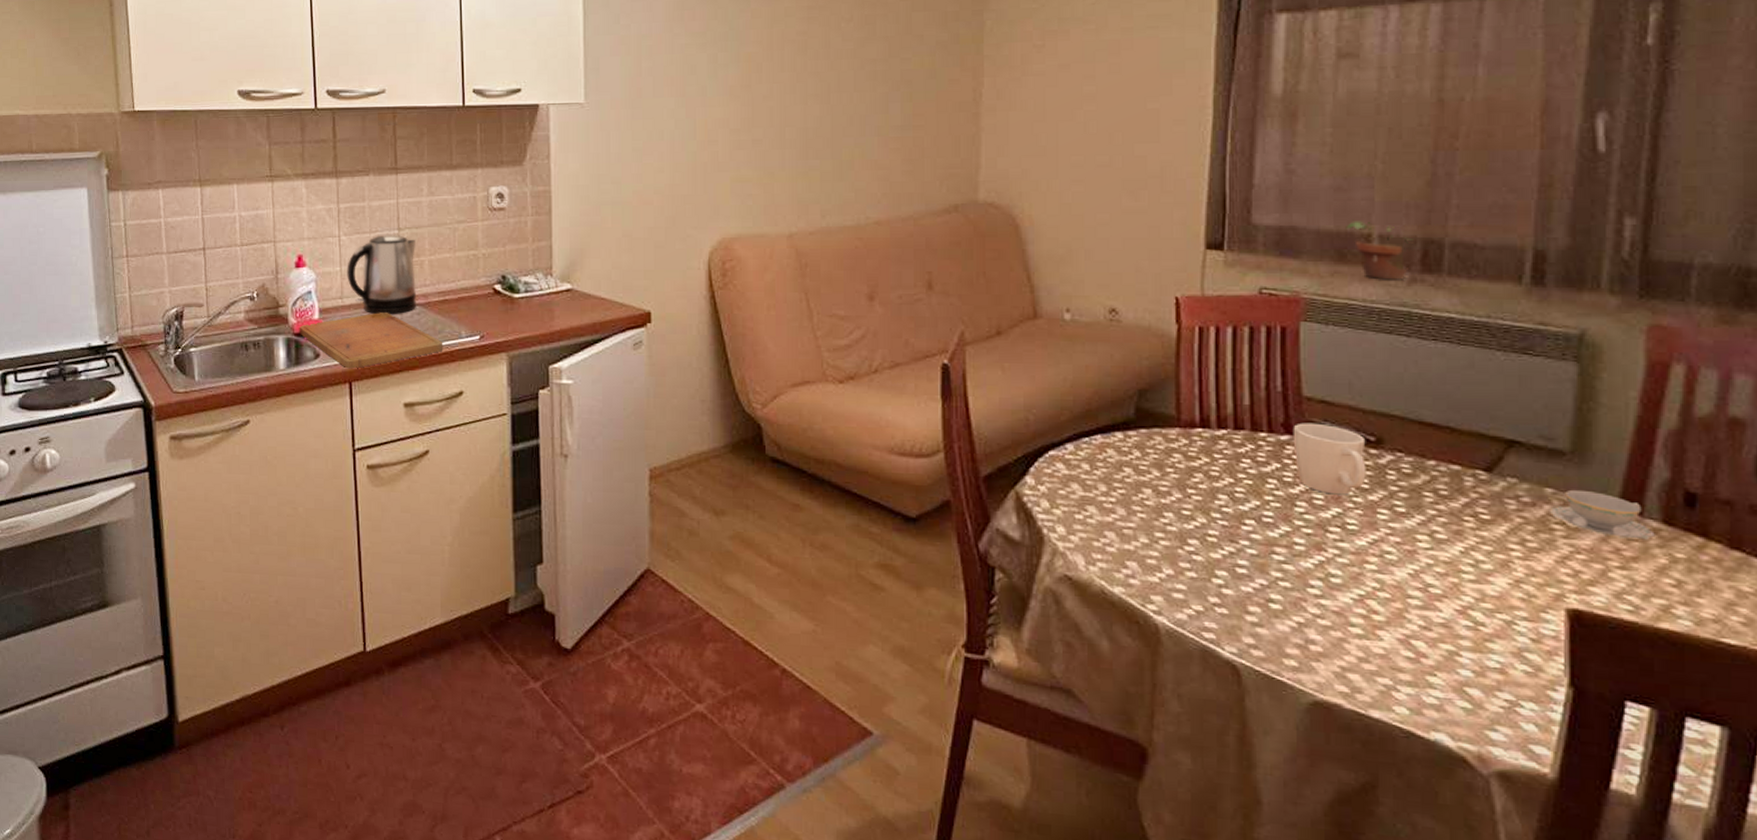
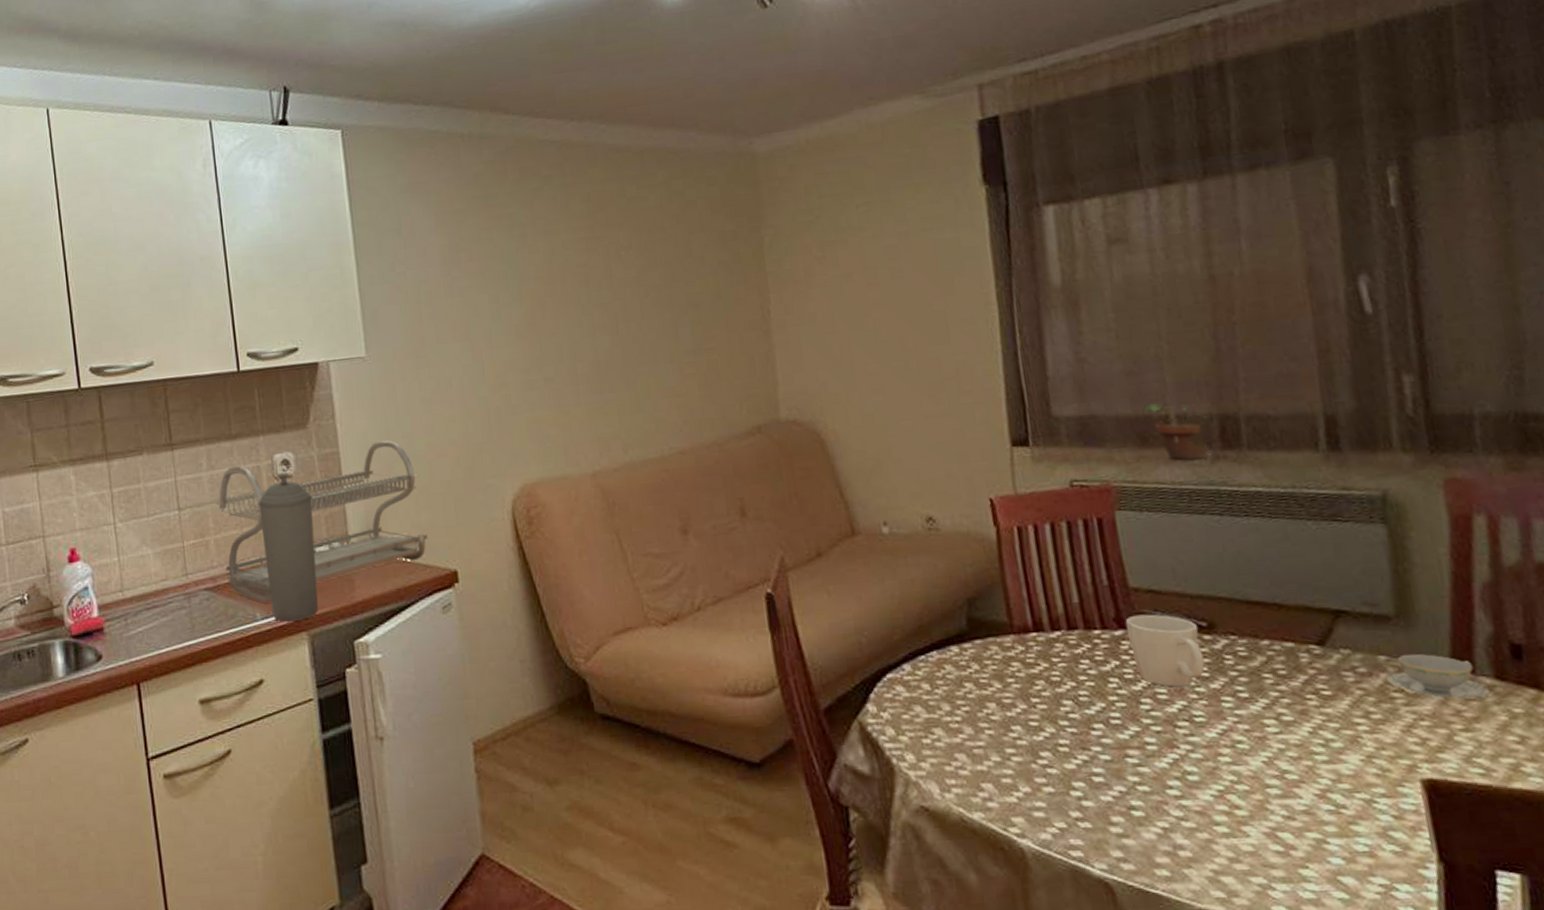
cutting board: present [299,312,443,369] -> none [77,601,238,669]
kettle: present [347,235,416,315] -> none [125,515,204,605]
dish rack: none [432,183,626,324] -> present [215,439,428,605]
canister: none [472,205,522,342] -> present [259,472,318,622]

